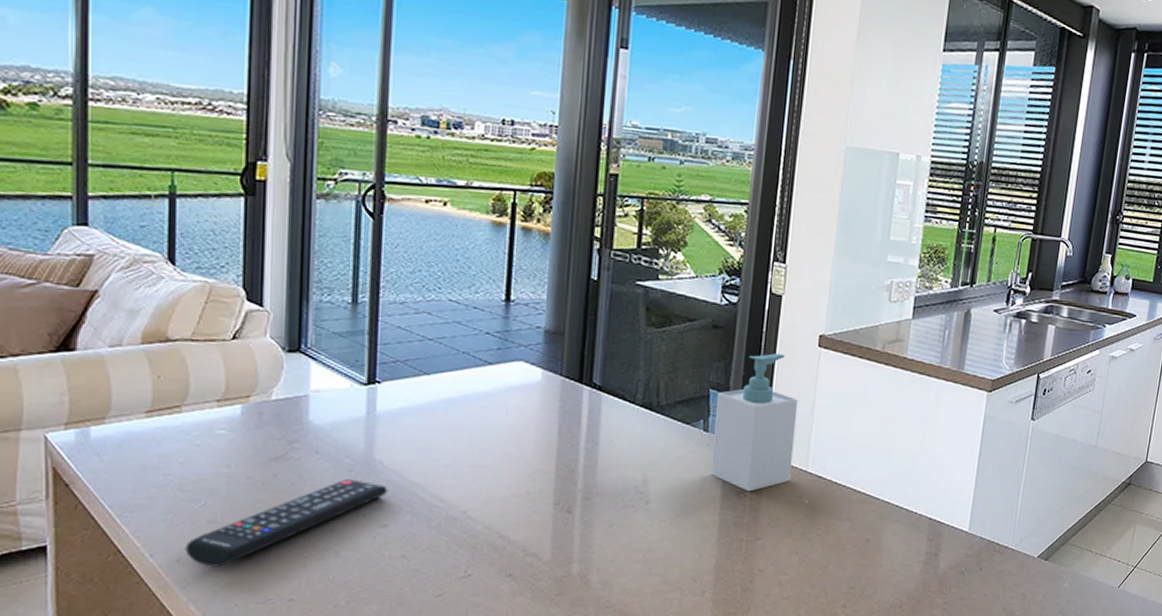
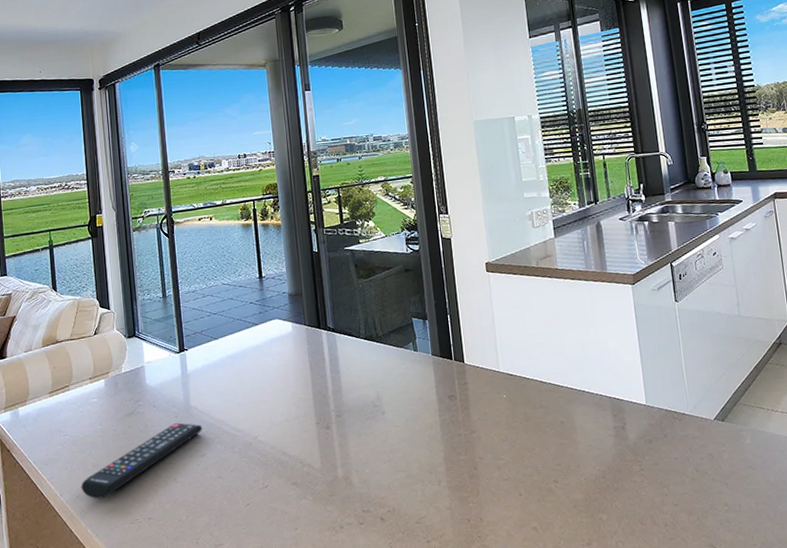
soap bottle: present [711,353,798,492] -> none [419,282,488,395]

